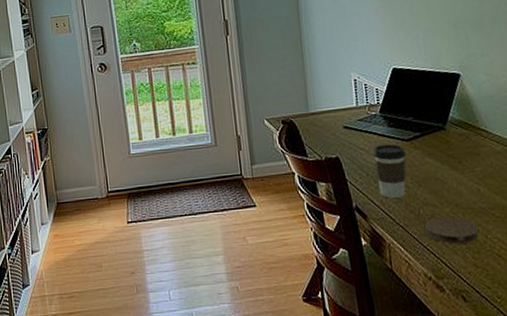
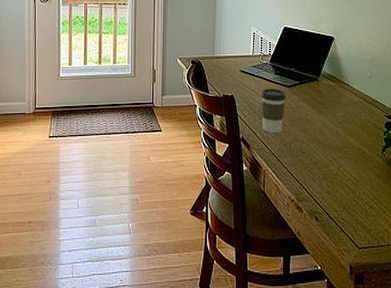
coaster: present [424,217,479,244] -> none [293,152,333,174]

